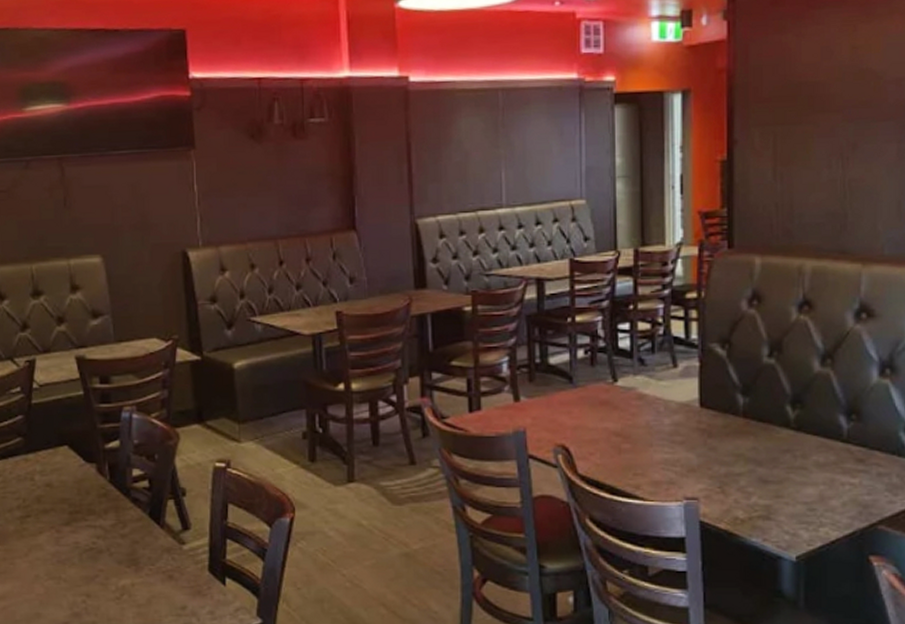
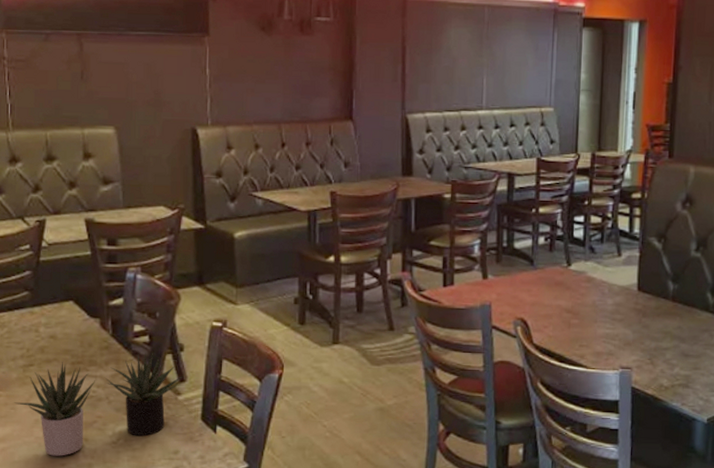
succulent plant: none [13,497,188,614] -> present [14,351,184,456]

